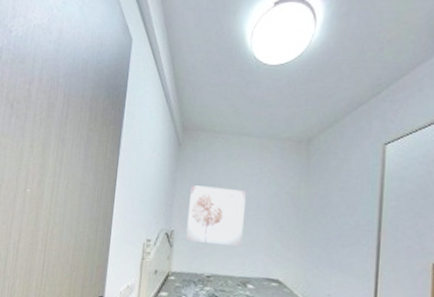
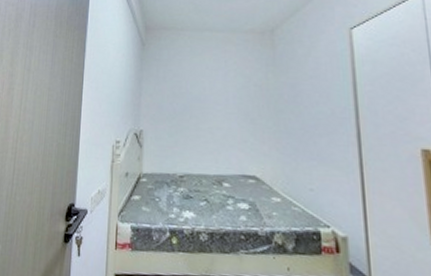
wall art: present [185,185,247,246] -> none [154,83,214,142]

